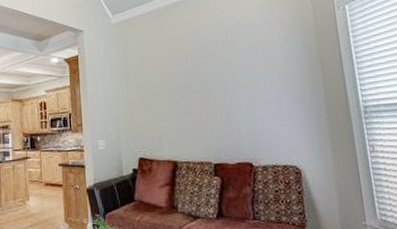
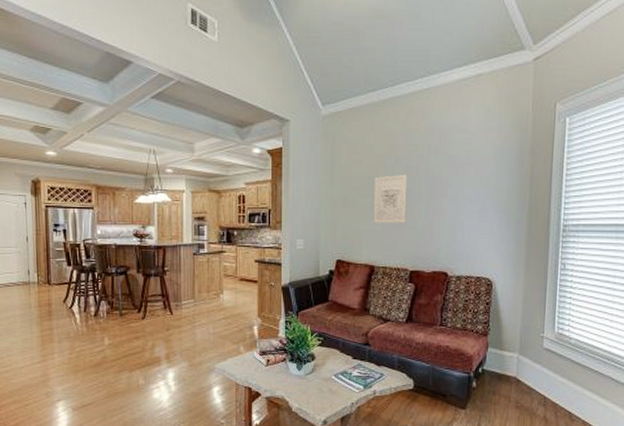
wall art: none [167,70,204,119] -> present [373,174,408,223]

